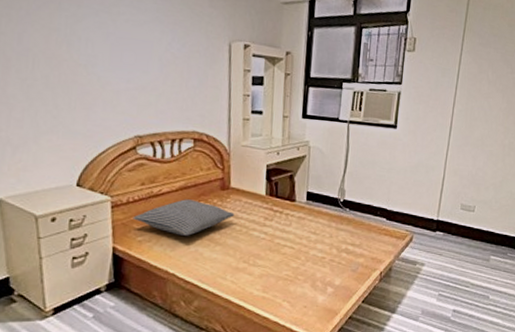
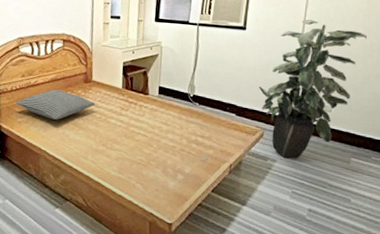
indoor plant: none [409,118,506,261] -> present [259,19,367,159]

